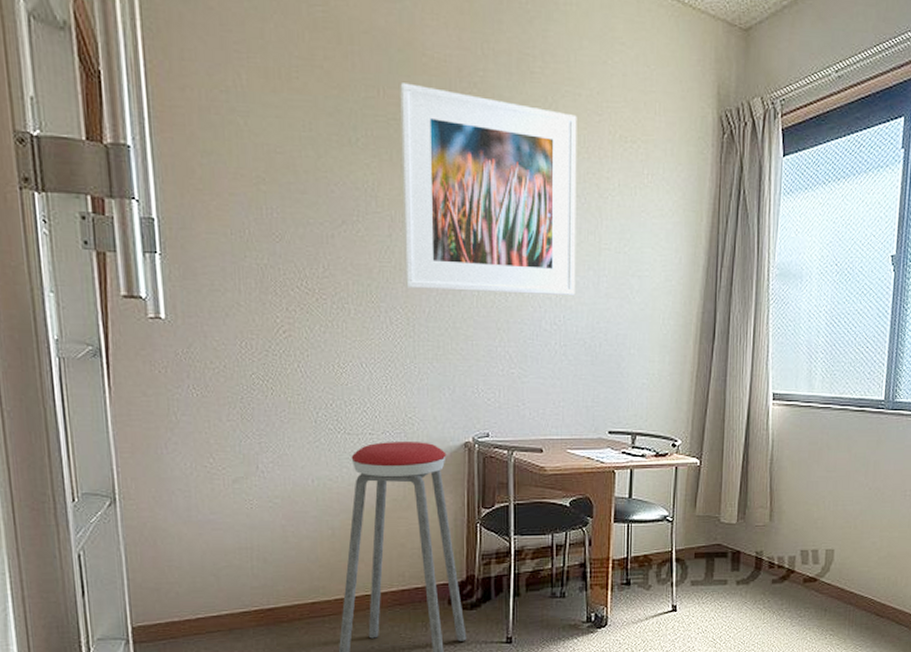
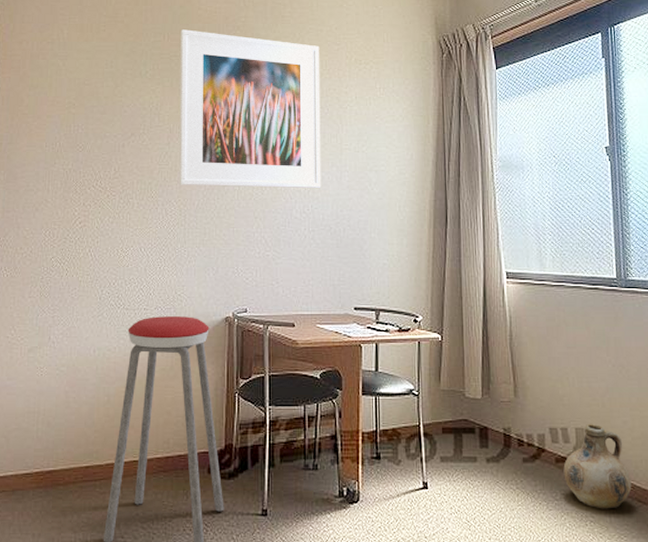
ceramic jug: none [809,545,873,624] -> present [563,423,632,509]

